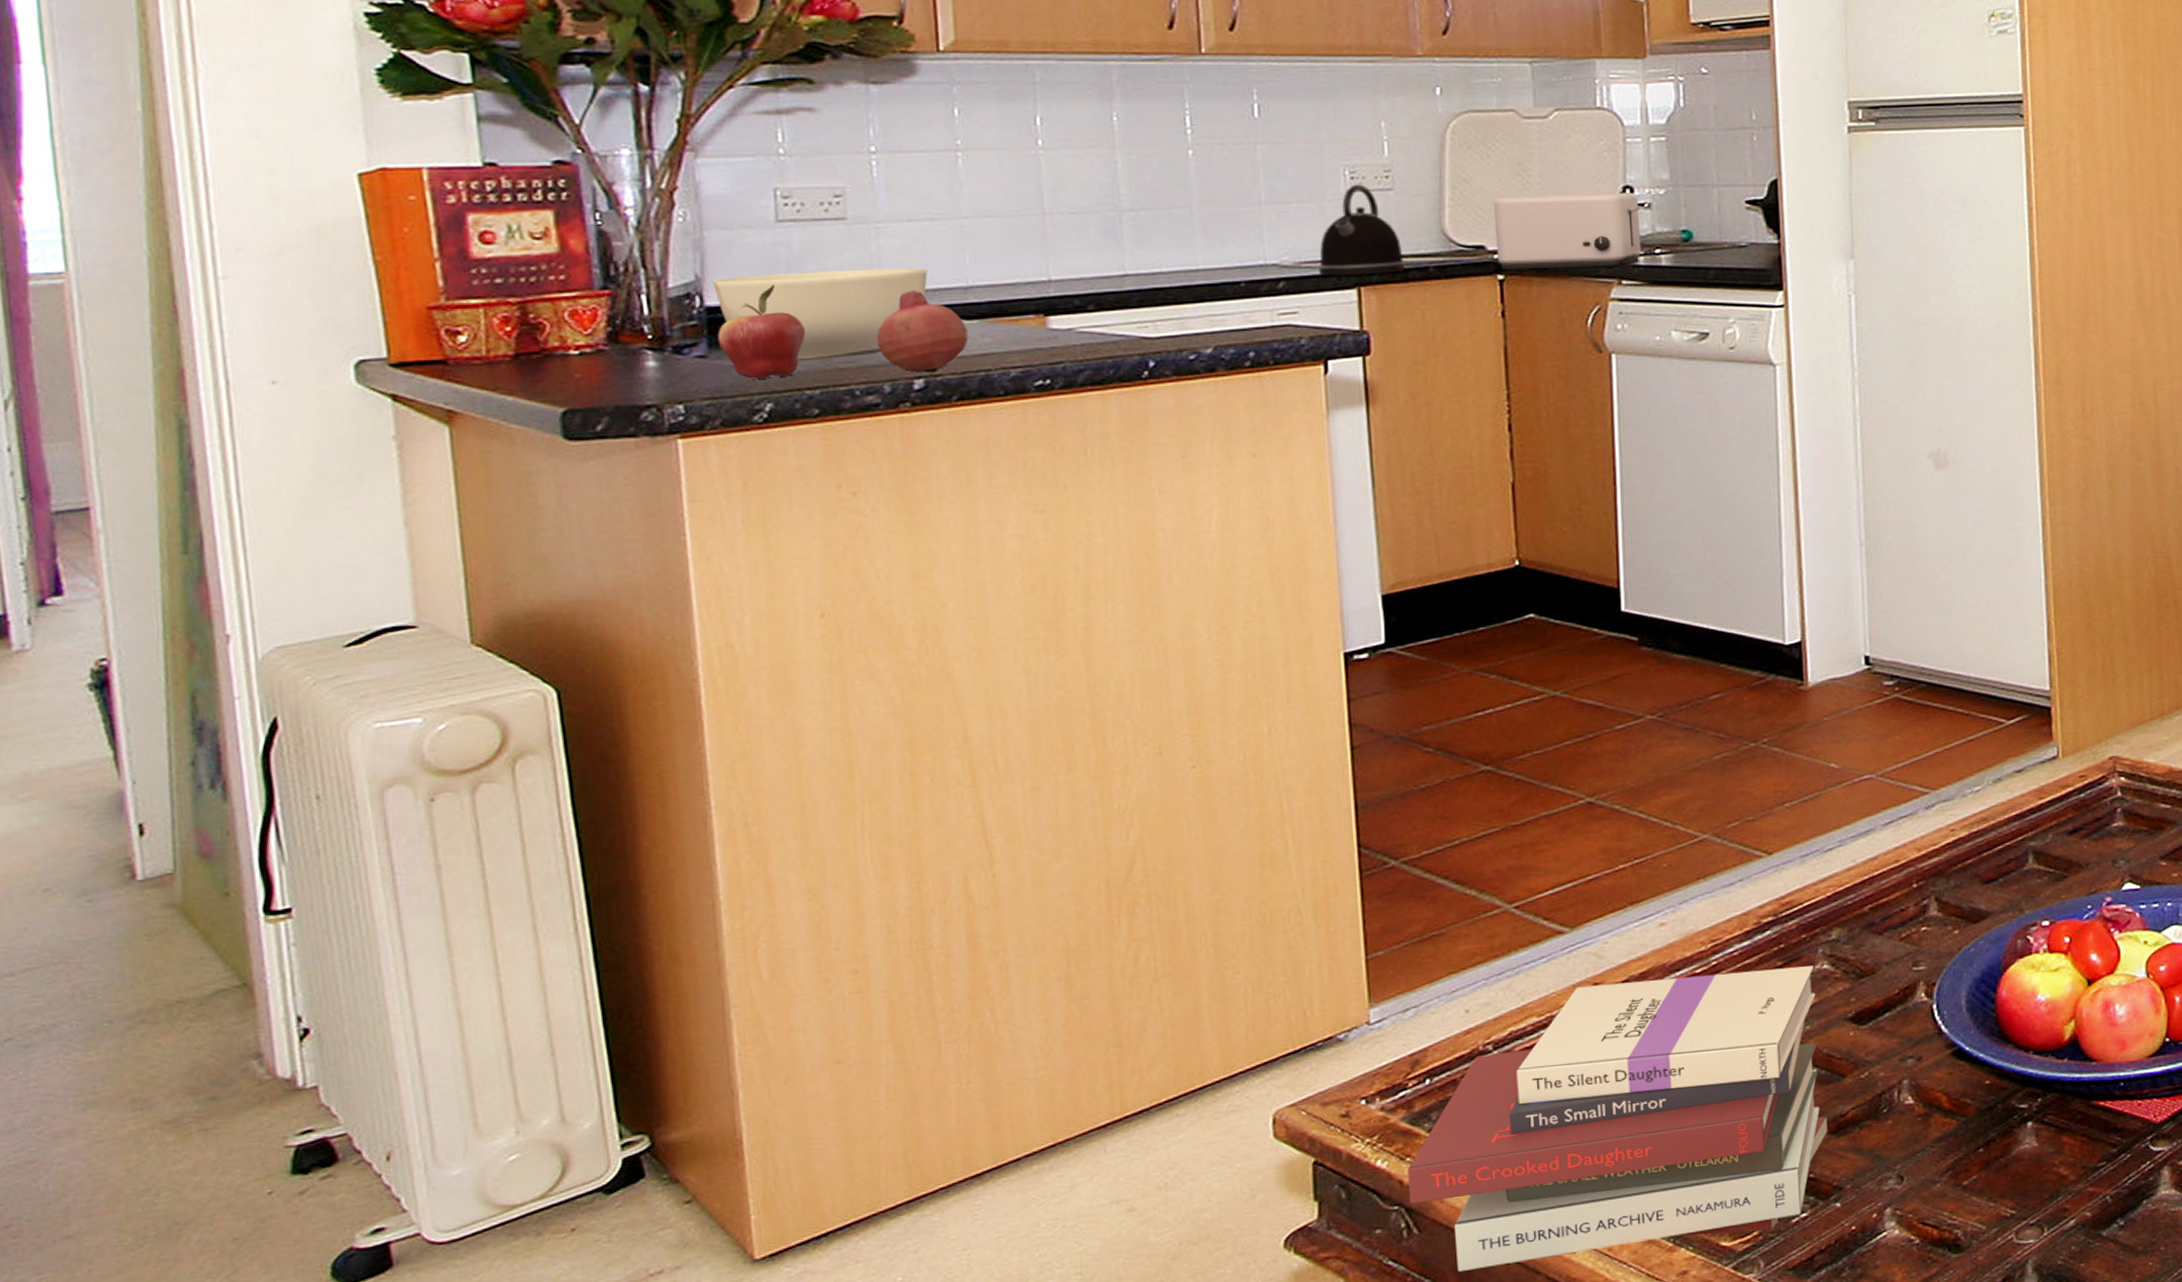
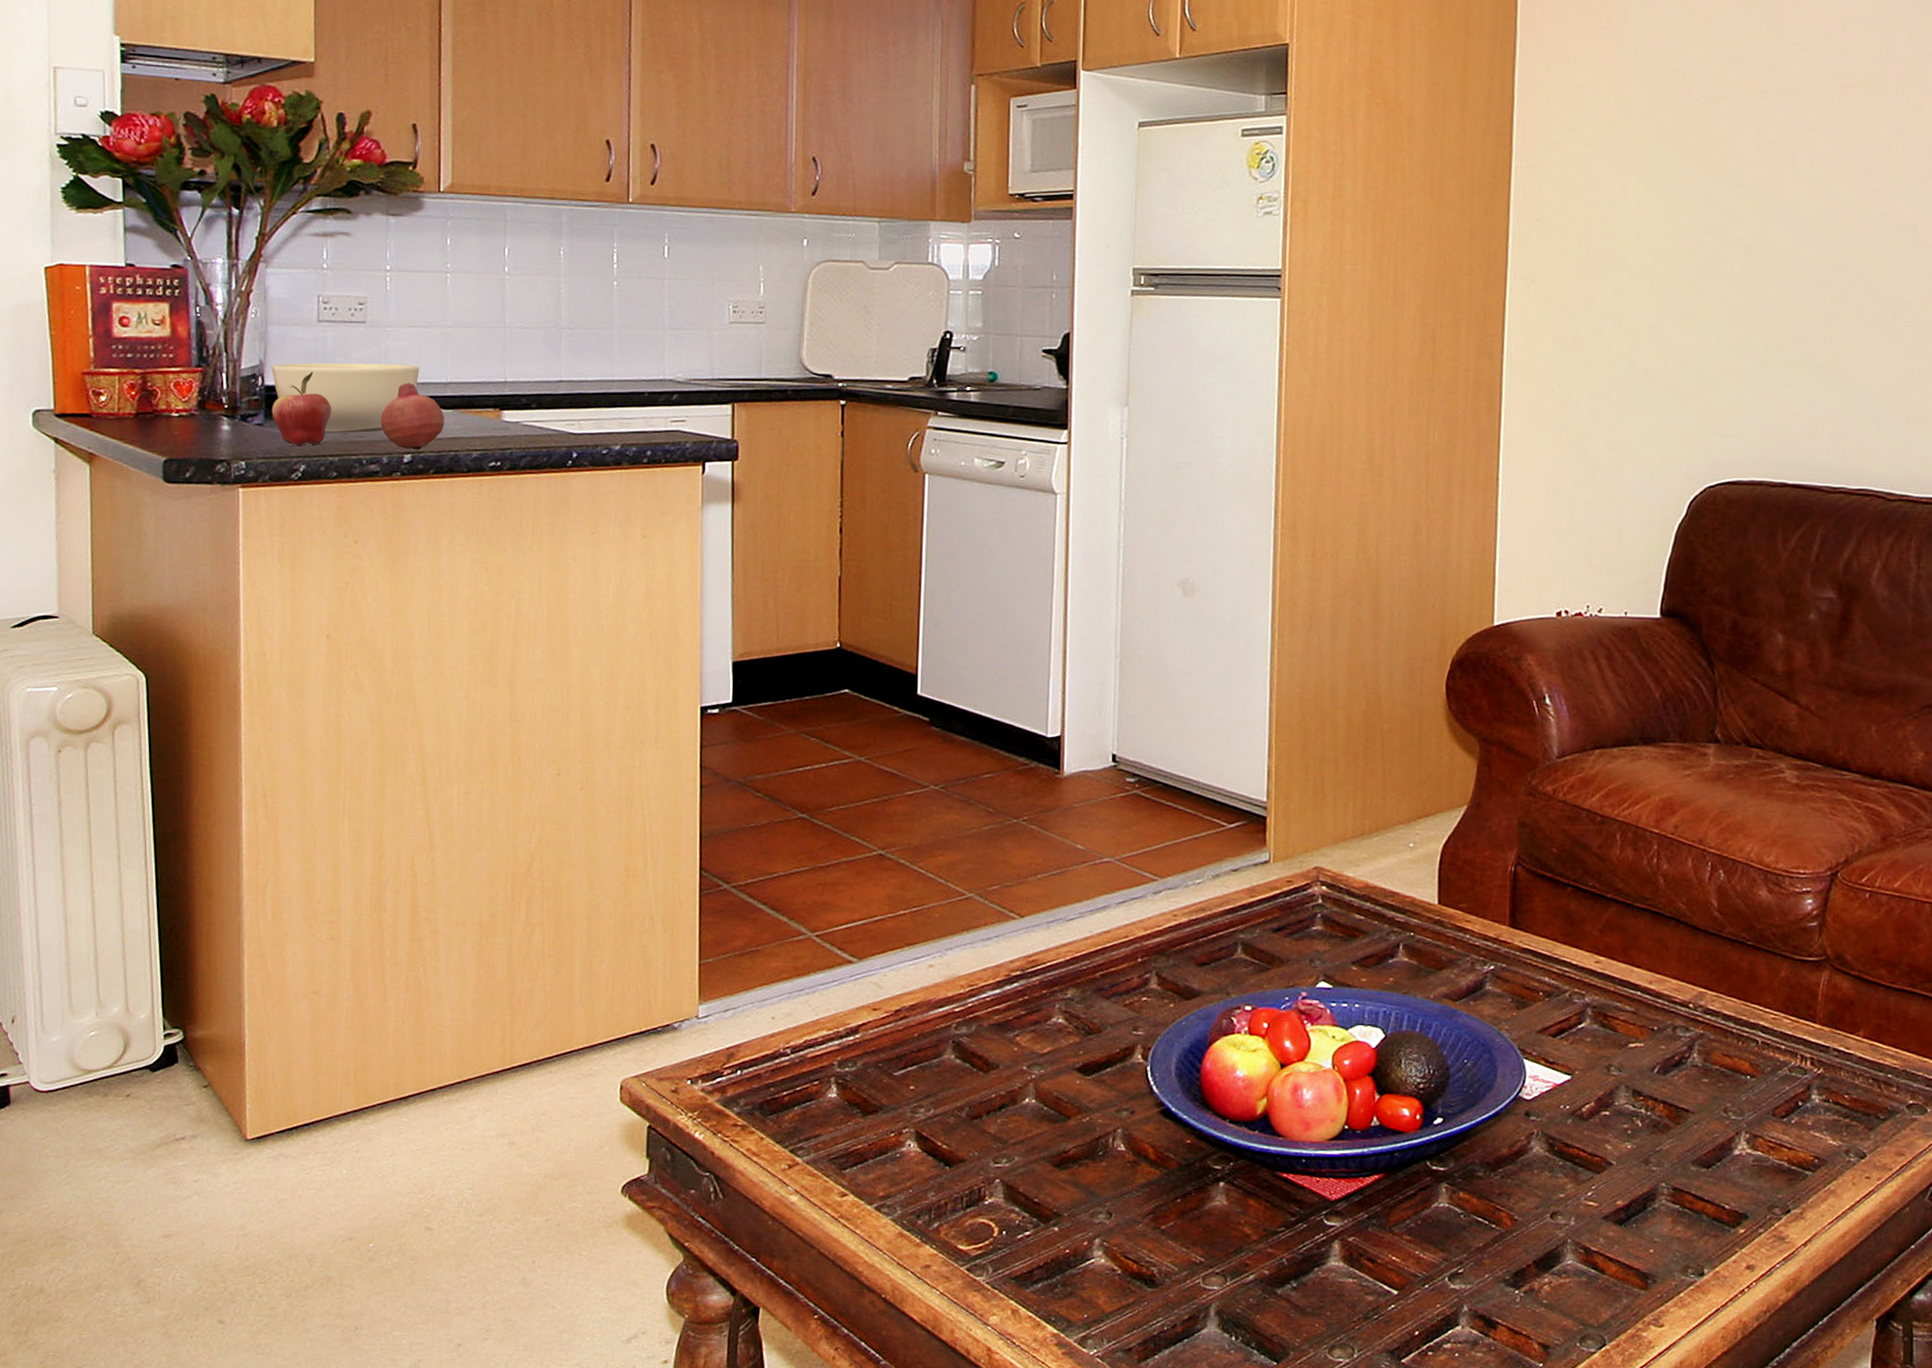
kettle: present [1318,184,1406,276] -> none [704,317,770,394]
books: present [1407,966,1828,1272] -> none [718,1010,1052,1242]
toaster: present [1494,192,1642,272] -> none [841,334,957,401]

